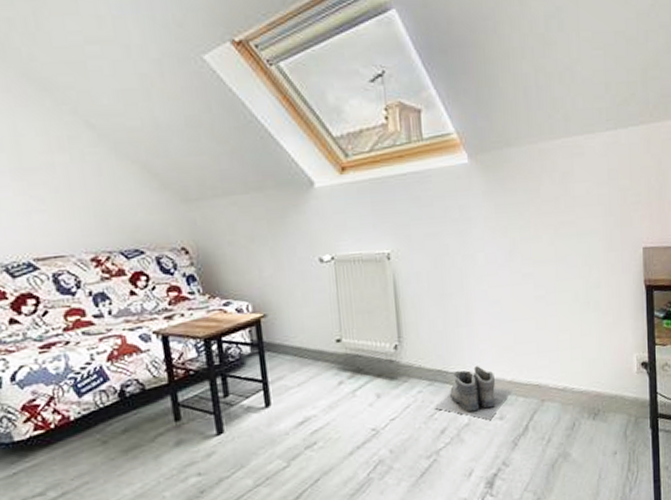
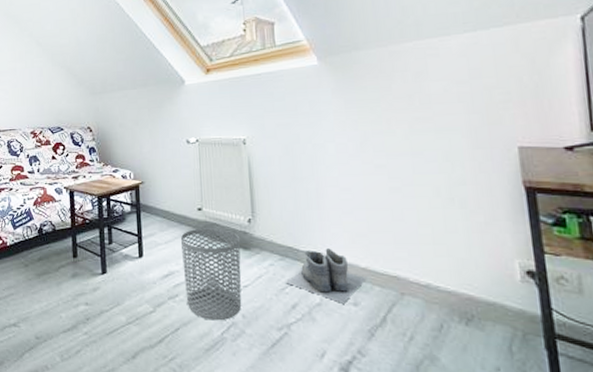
waste bin: none [316,360,389,464] -> present [180,228,242,321]

